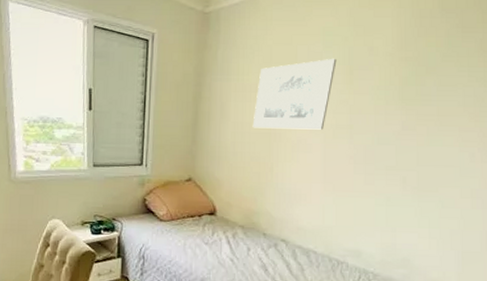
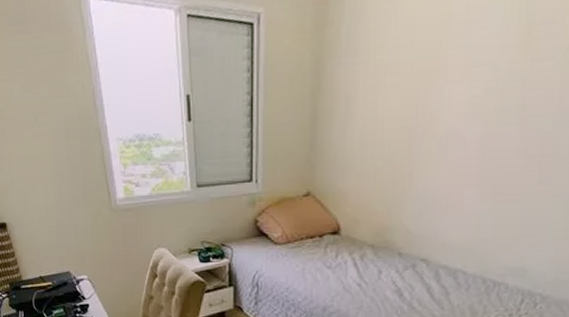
wall art: present [252,58,337,130] -> none [386,12,509,123]

